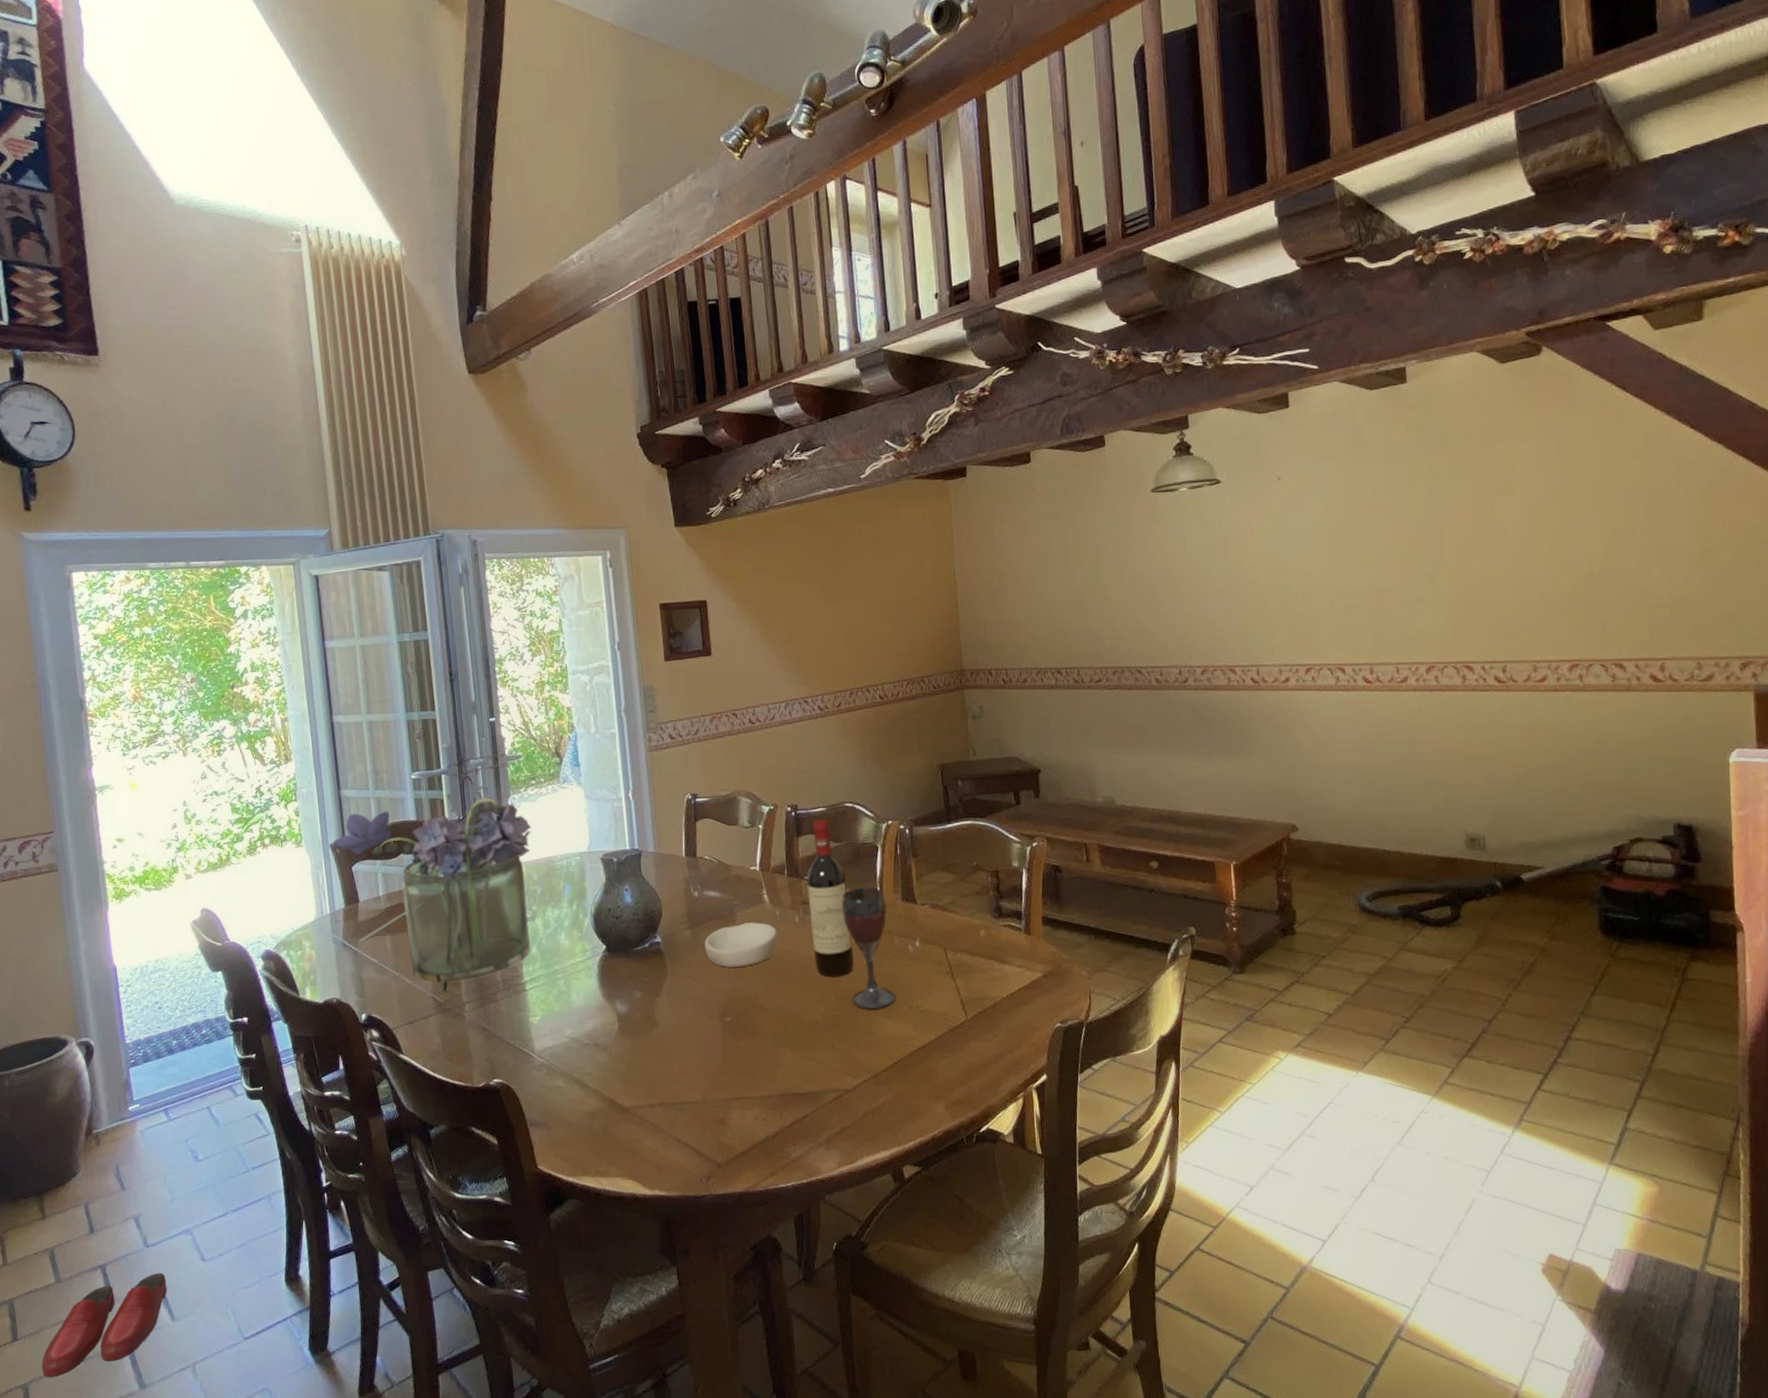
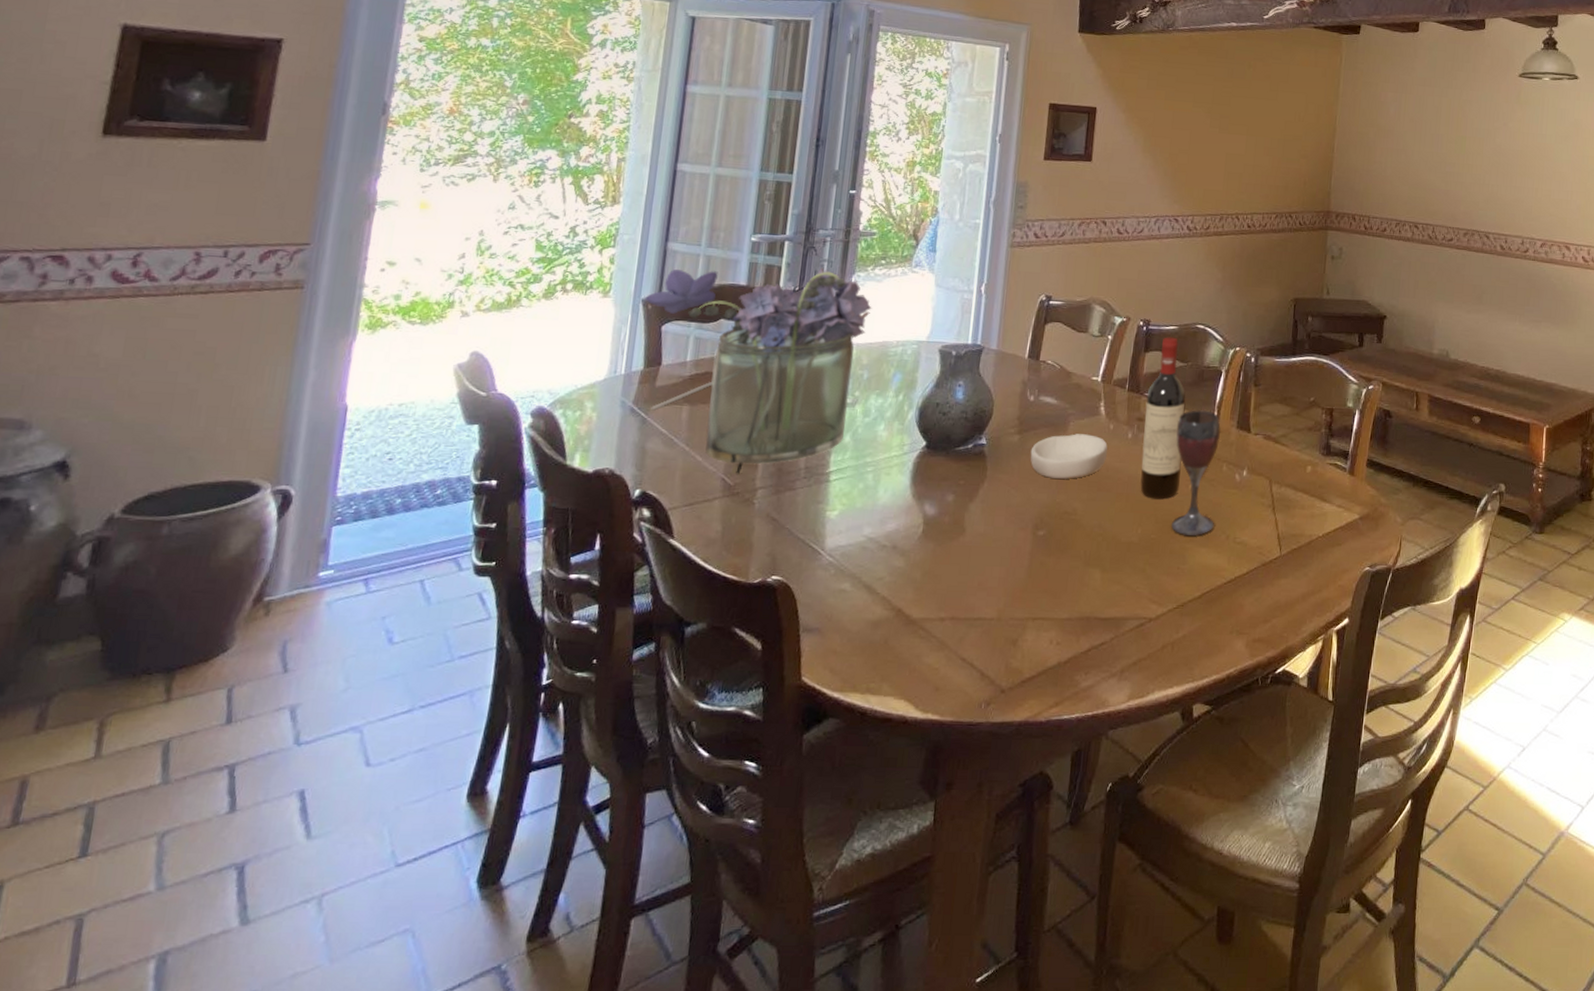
slippers: present [41,1272,167,1377] -> none [109,778,313,906]

